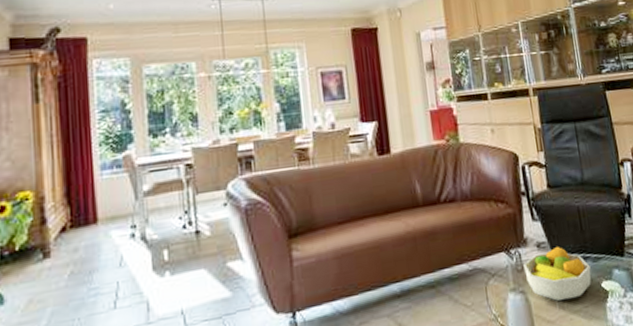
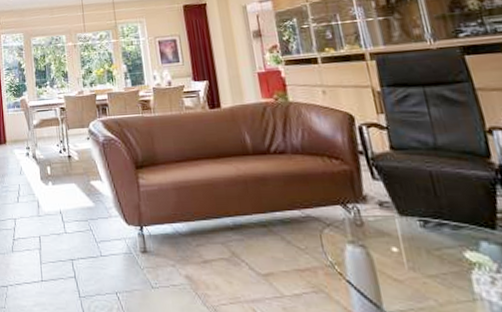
fruit bowl: present [523,246,592,301] -> none [363,207,451,263]

